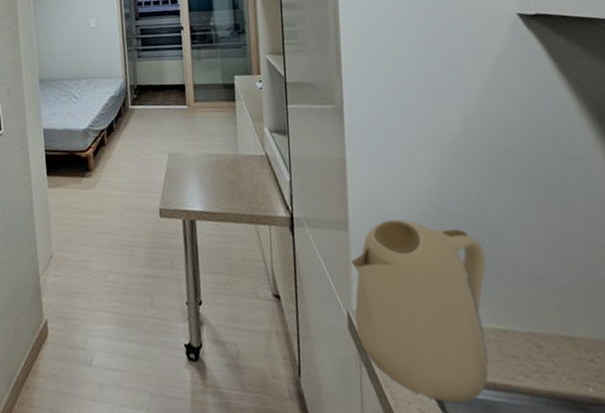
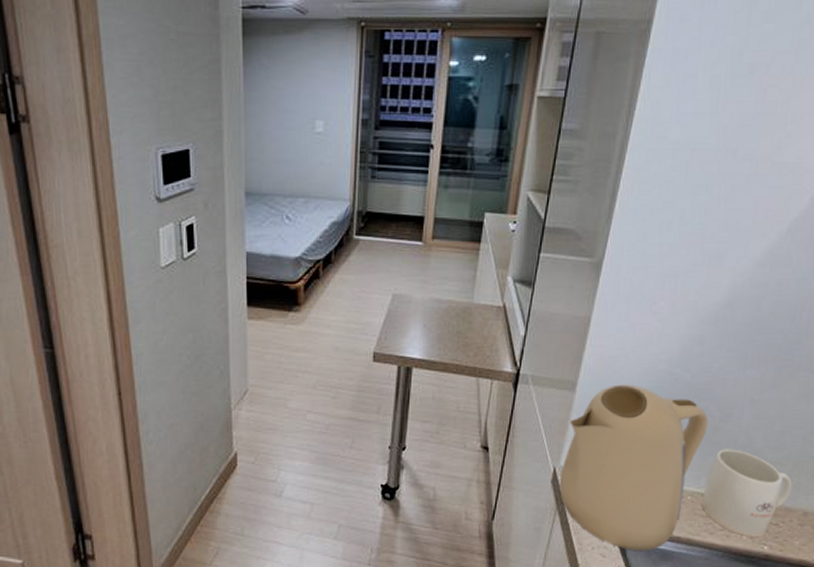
mug: none [500,277,594,378] -> present [701,449,792,537]

